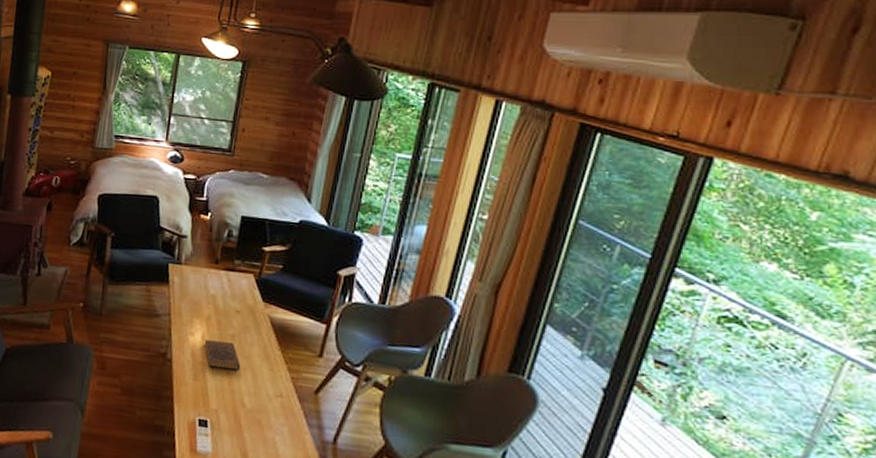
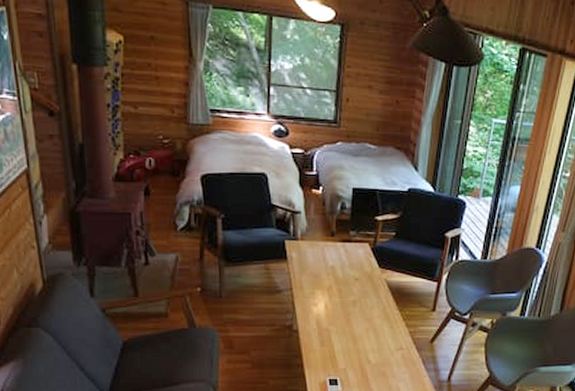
book: present [204,340,241,370] -> none [327,307,363,332]

